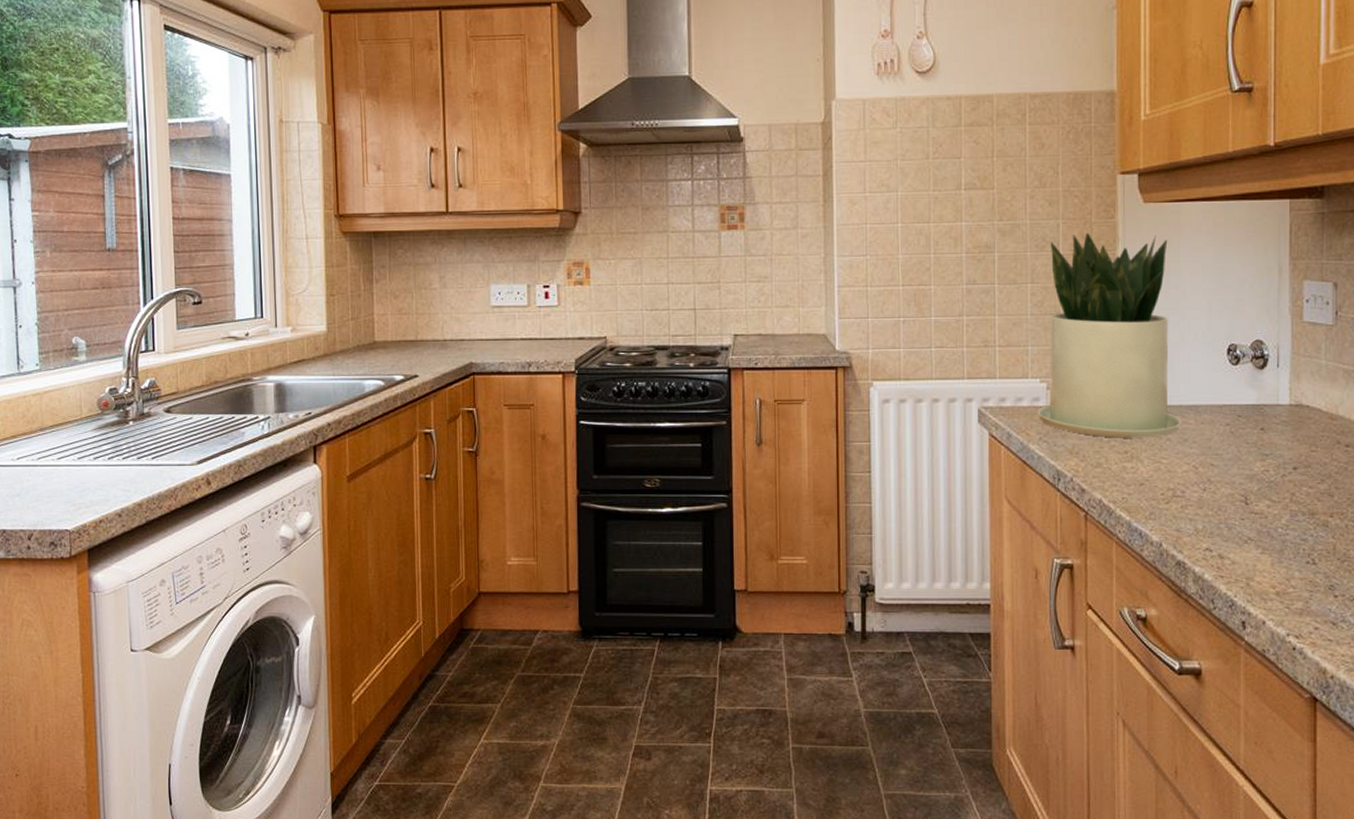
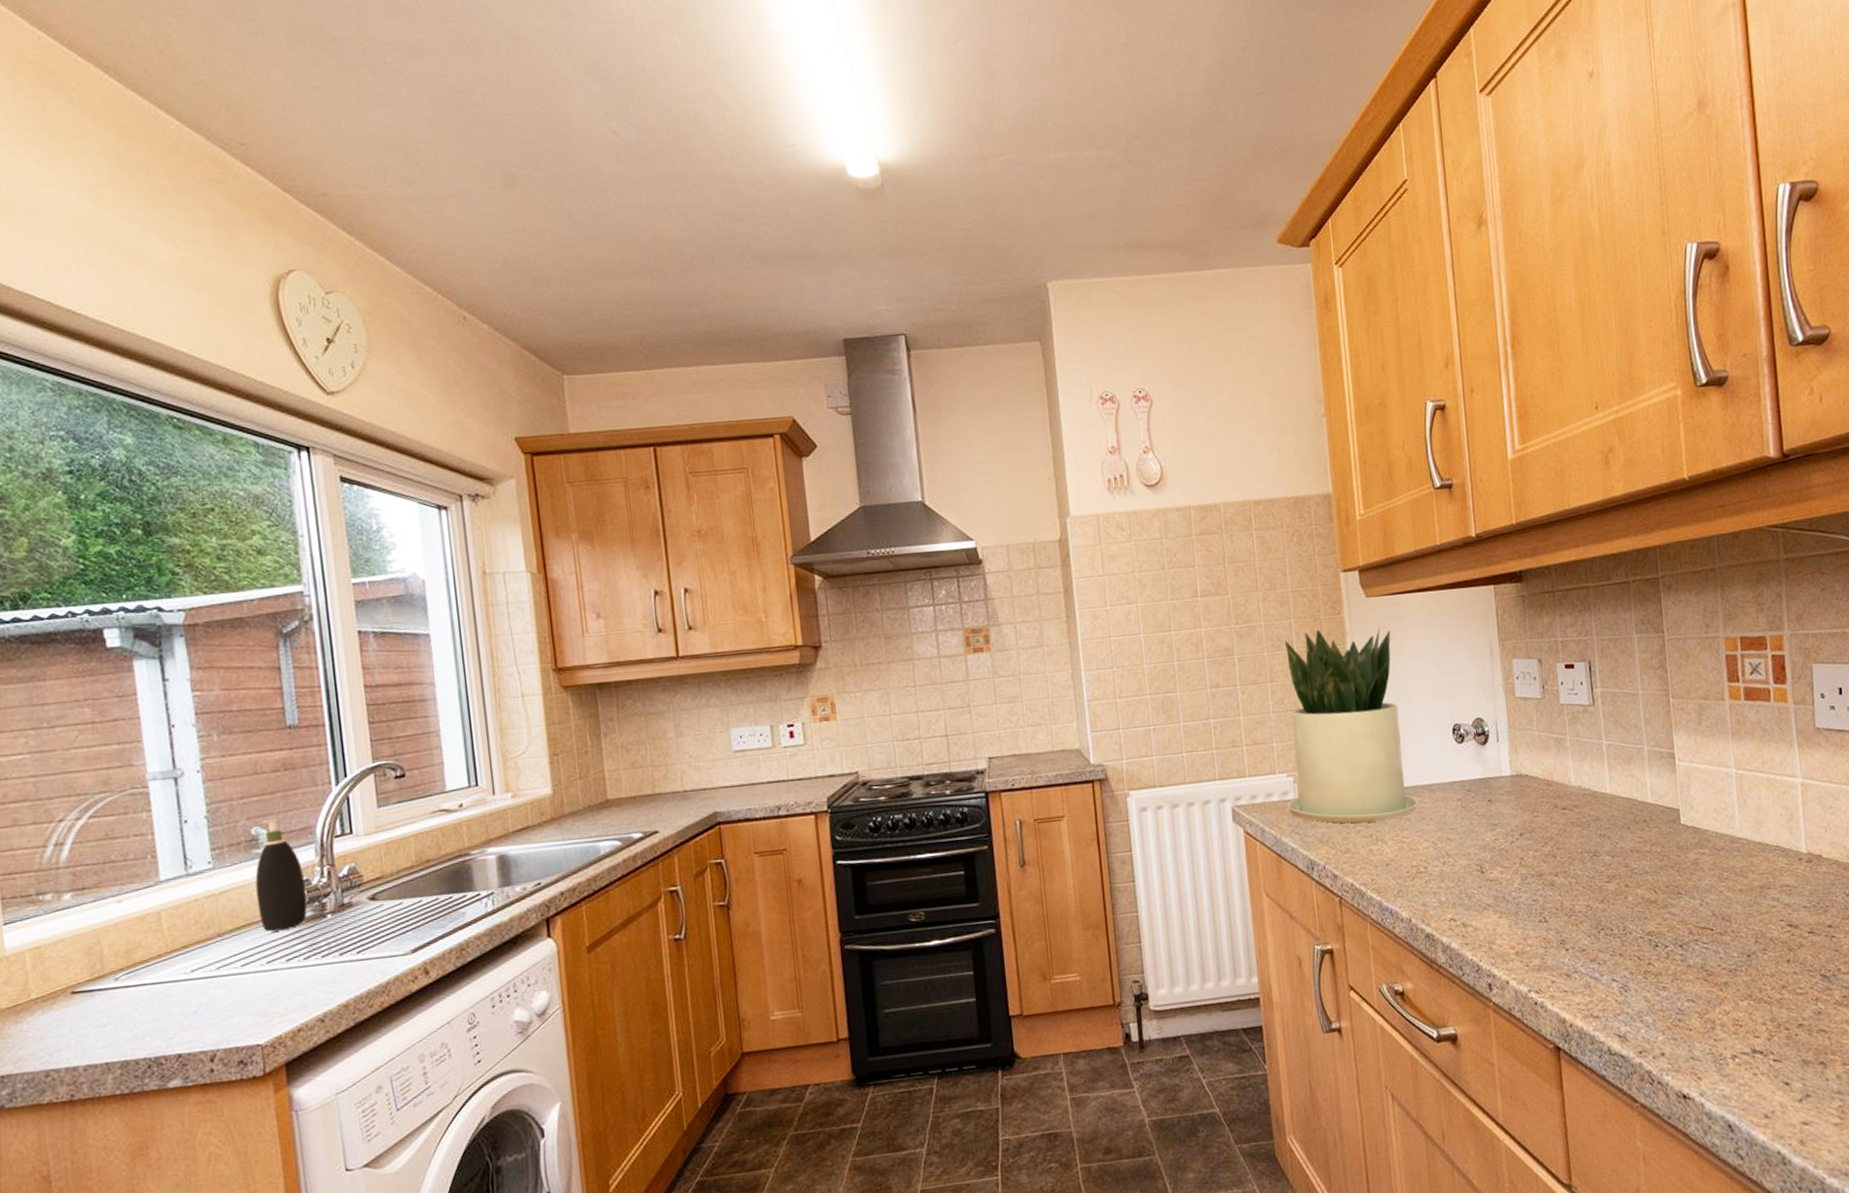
soap dispenser: none [72,330,114,432] -> present [255,818,307,932]

